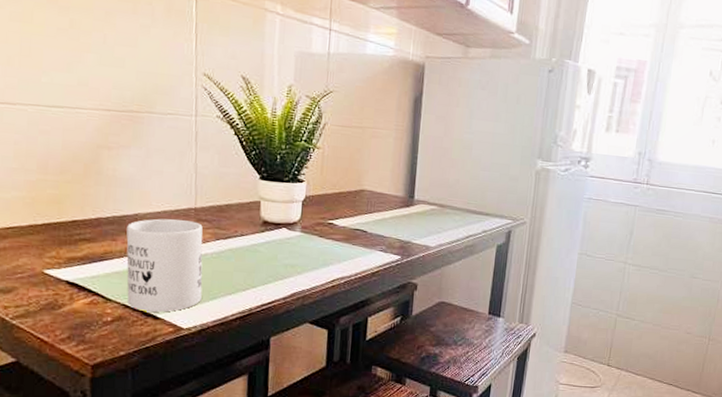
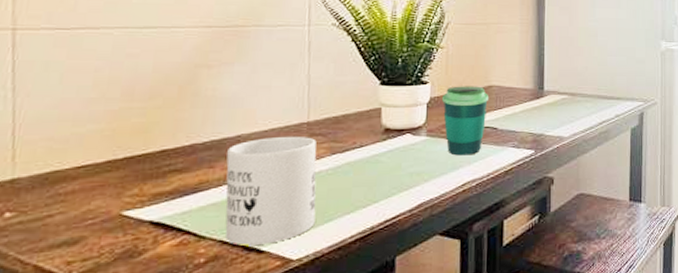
cup: none [317,187,361,254] -> present [442,86,489,156]

